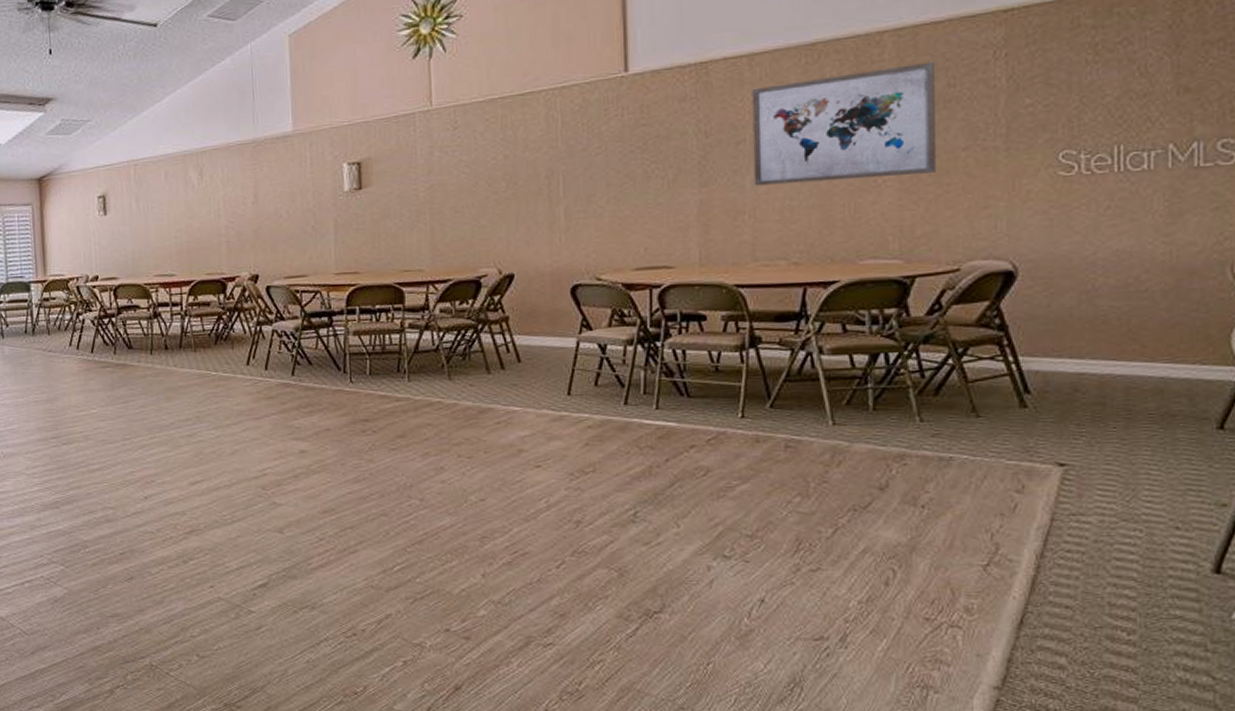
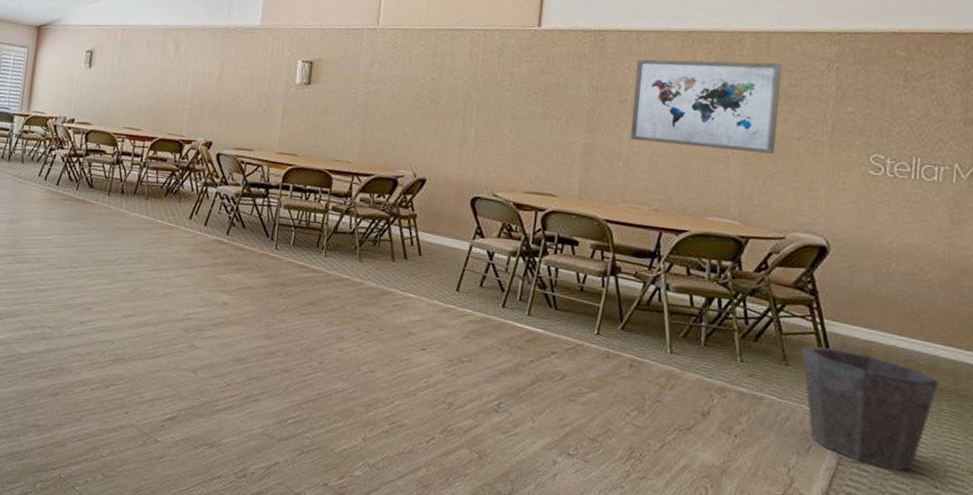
waste bin: none [994,389,1170,517] -> present [801,346,938,471]

